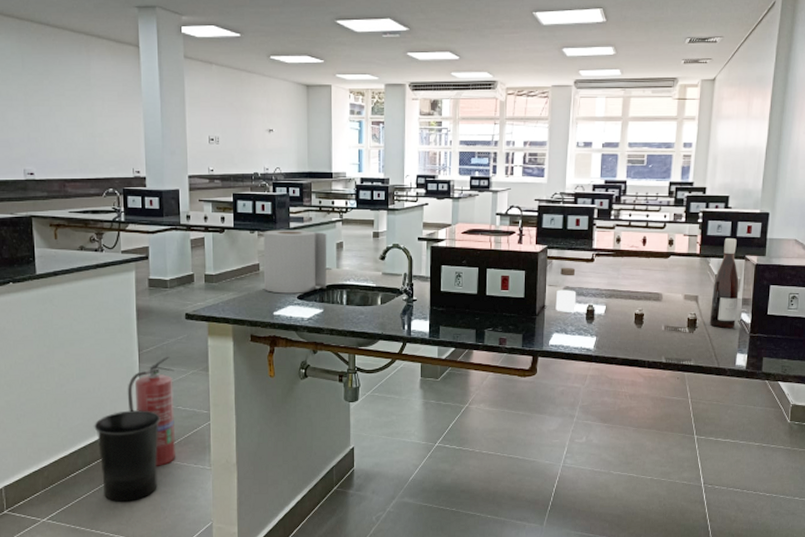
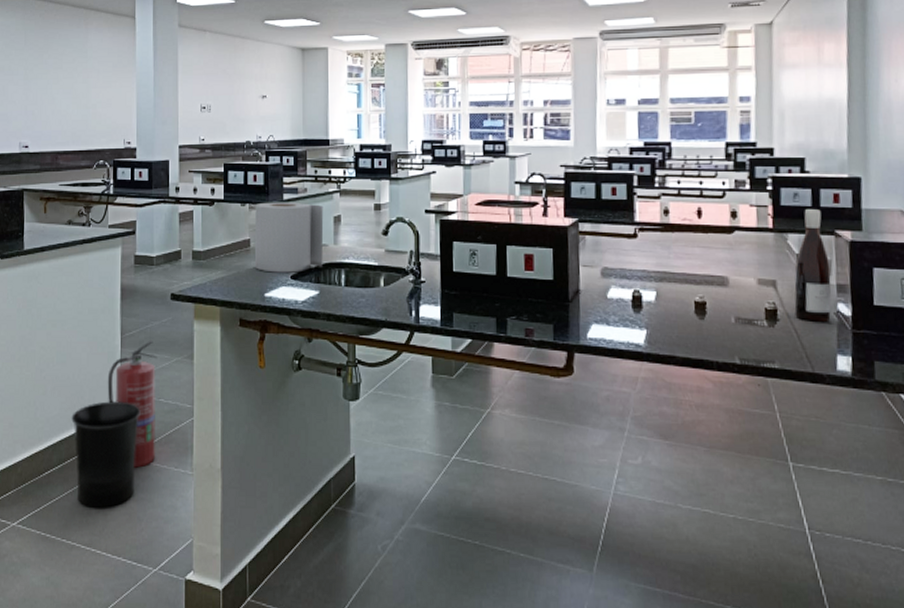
jar: present [555,267,577,312] -> none [592,244,618,298]

